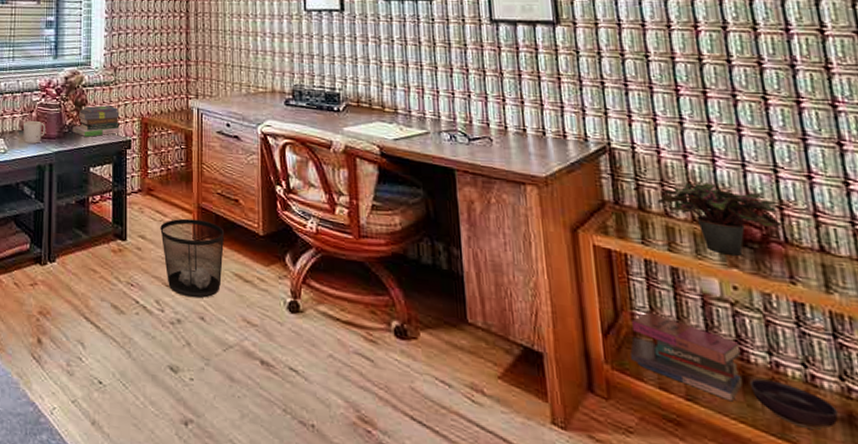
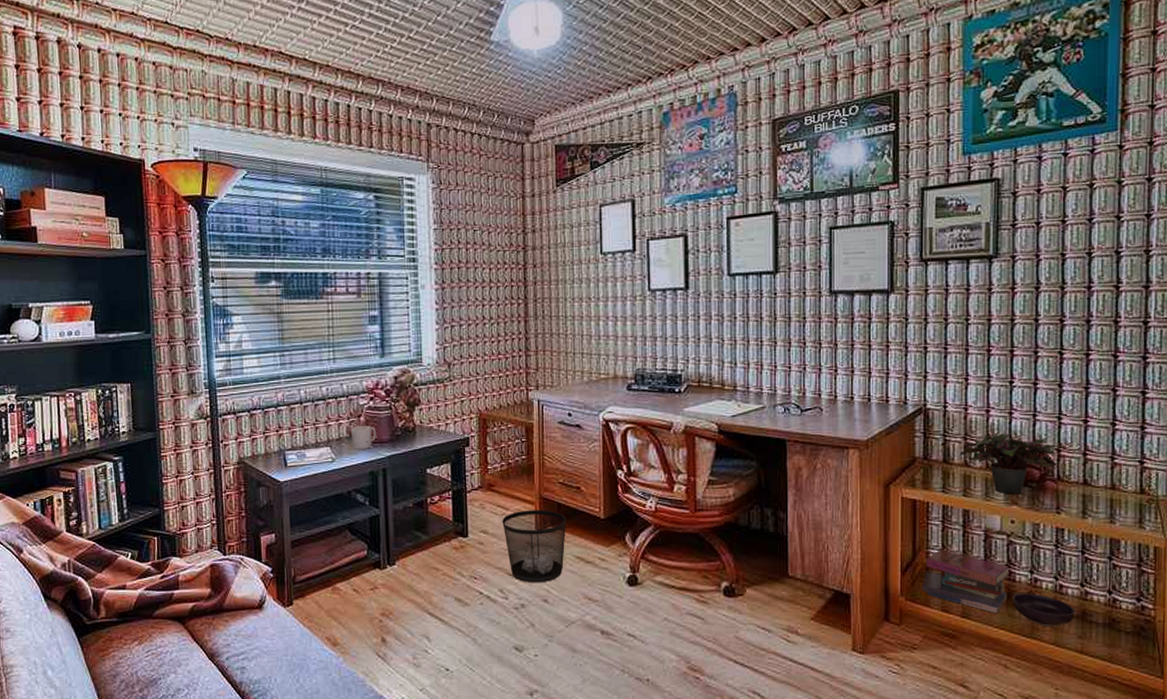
books: present [72,105,120,137] -> none [405,404,457,438]

